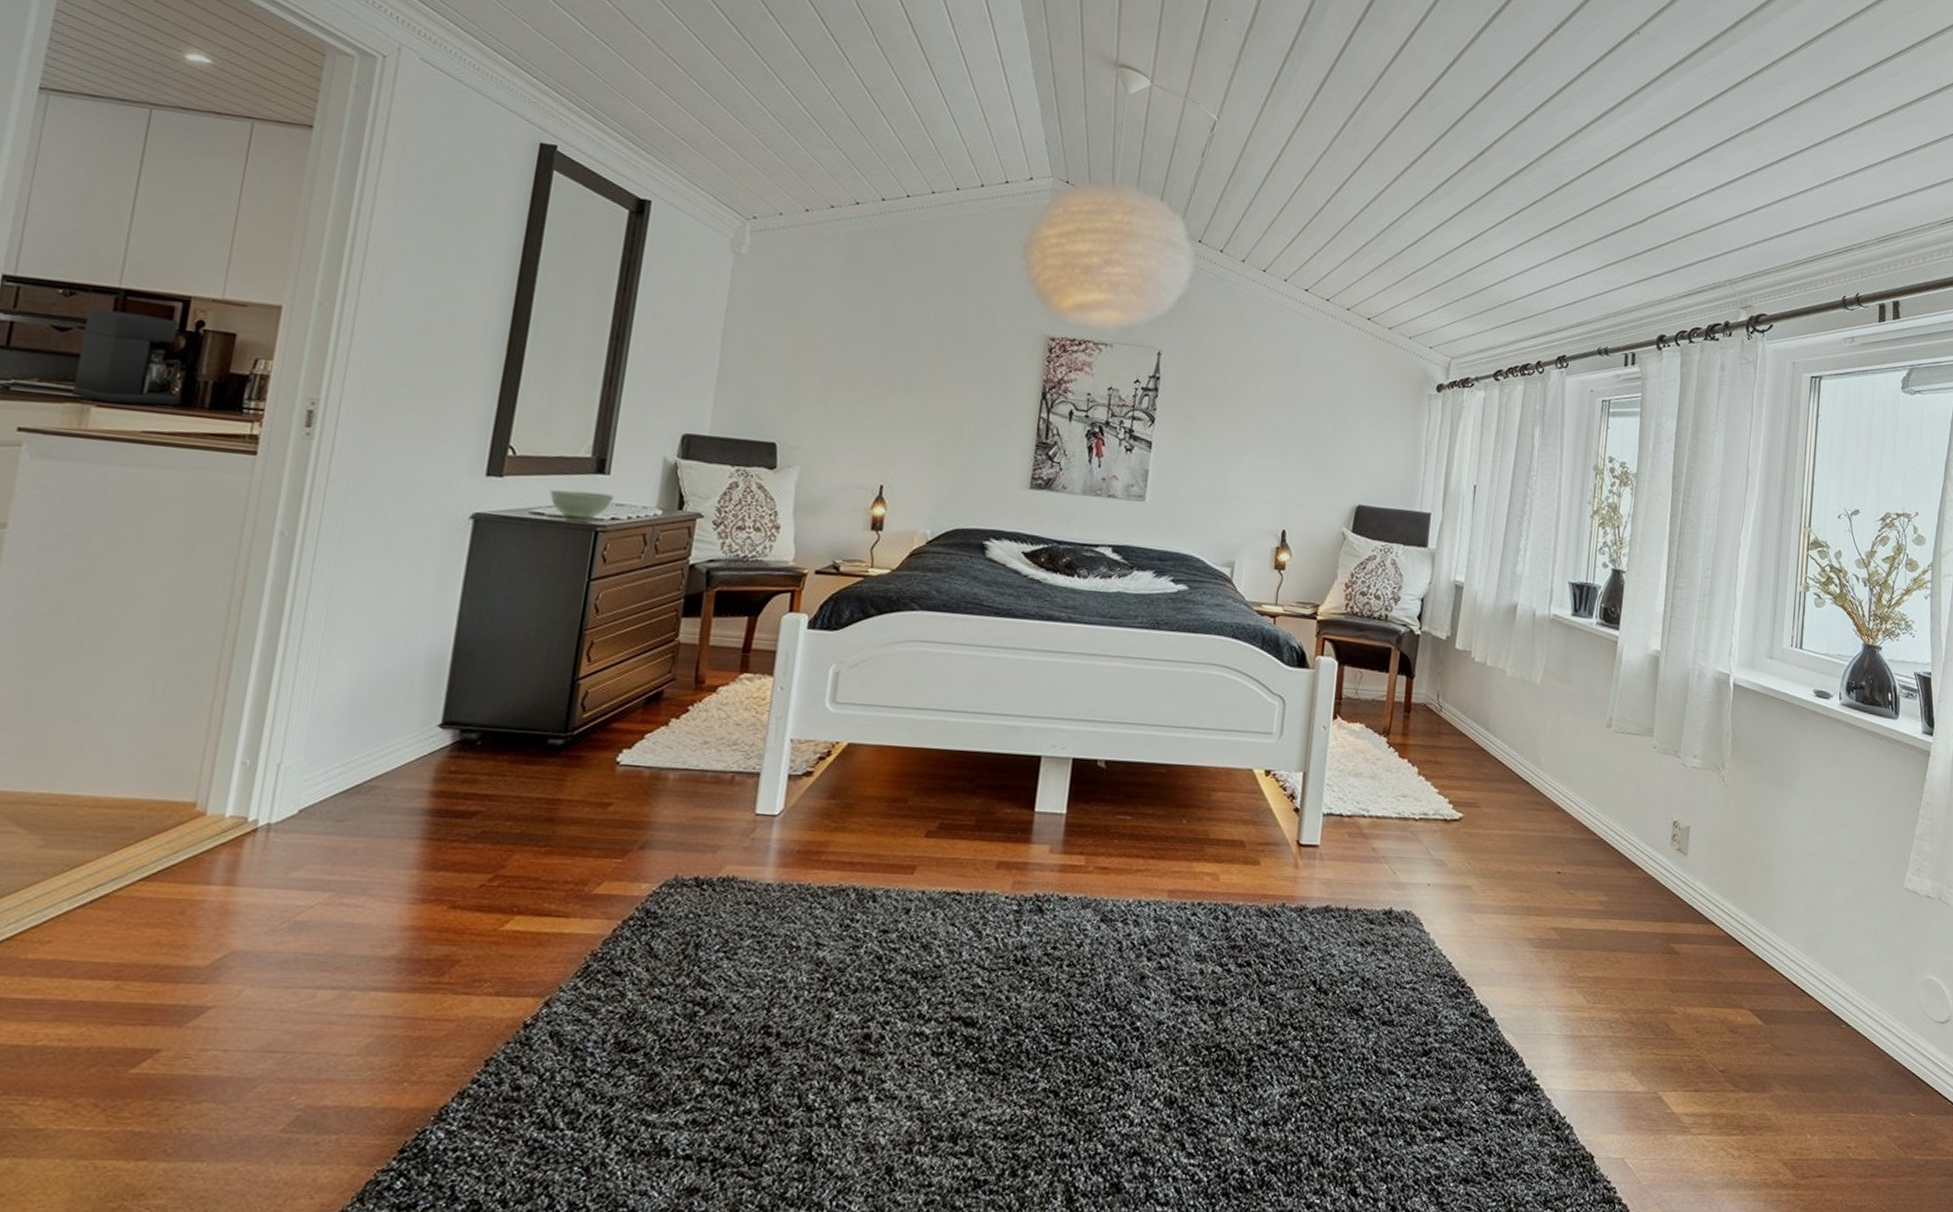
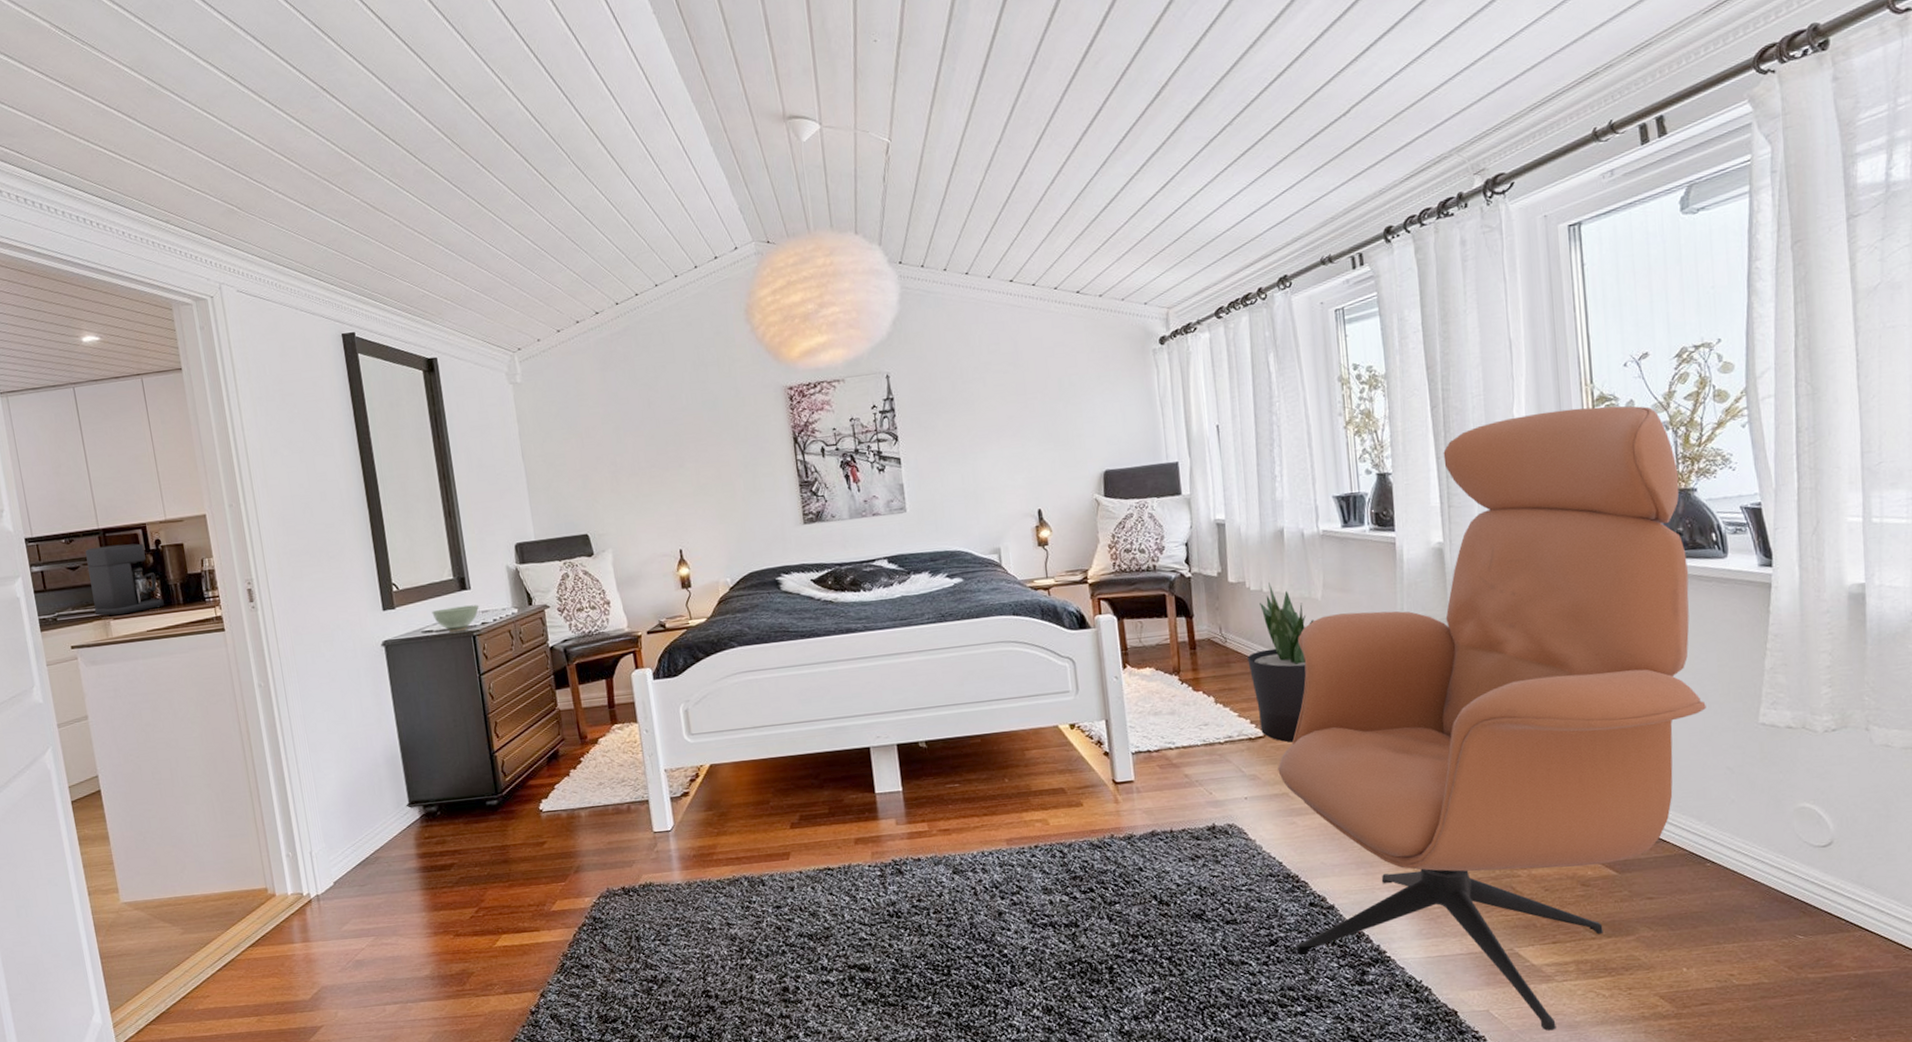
armchair: none [1449,543,1869,1189] -> present [1278,406,1706,1031]
planter: none [1457,657,1529,831] -> present [1247,583,1314,742]

